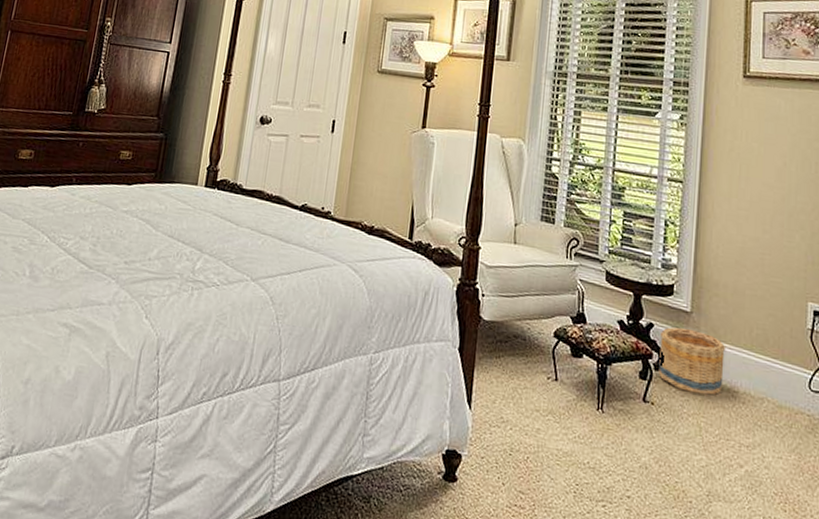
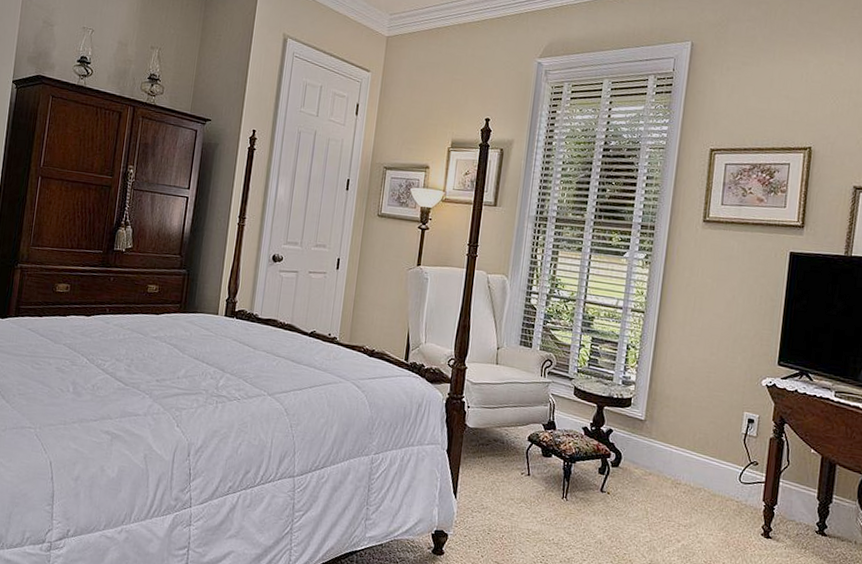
basket: present [658,327,725,396] -> none [615,432,672,487]

